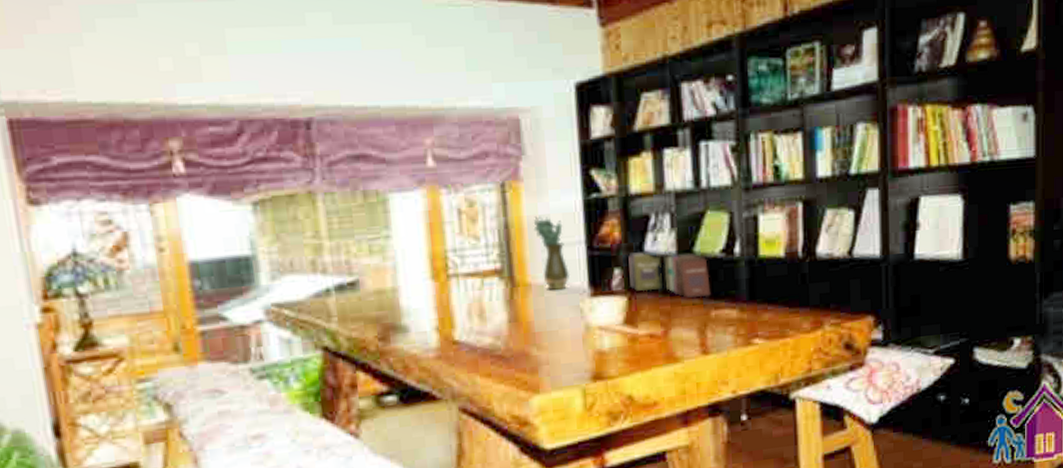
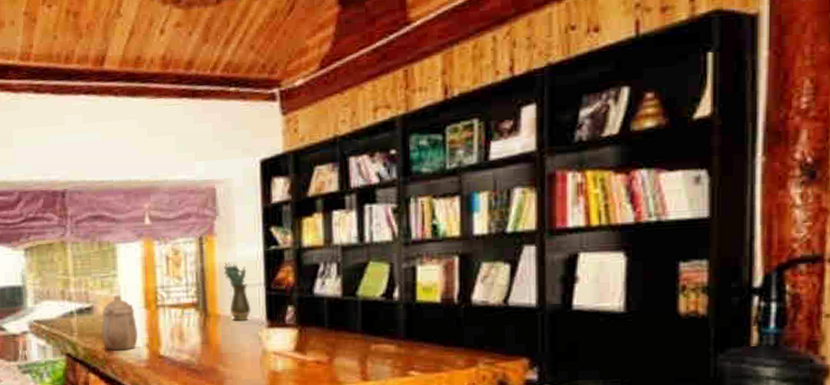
teapot: none [371,263,423,339] -> present [101,295,138,351]
books: present [628,252,662,292] -> none [300,294,329,326]
books: present [663,250,711,298] -> none [330,293,371,333]

